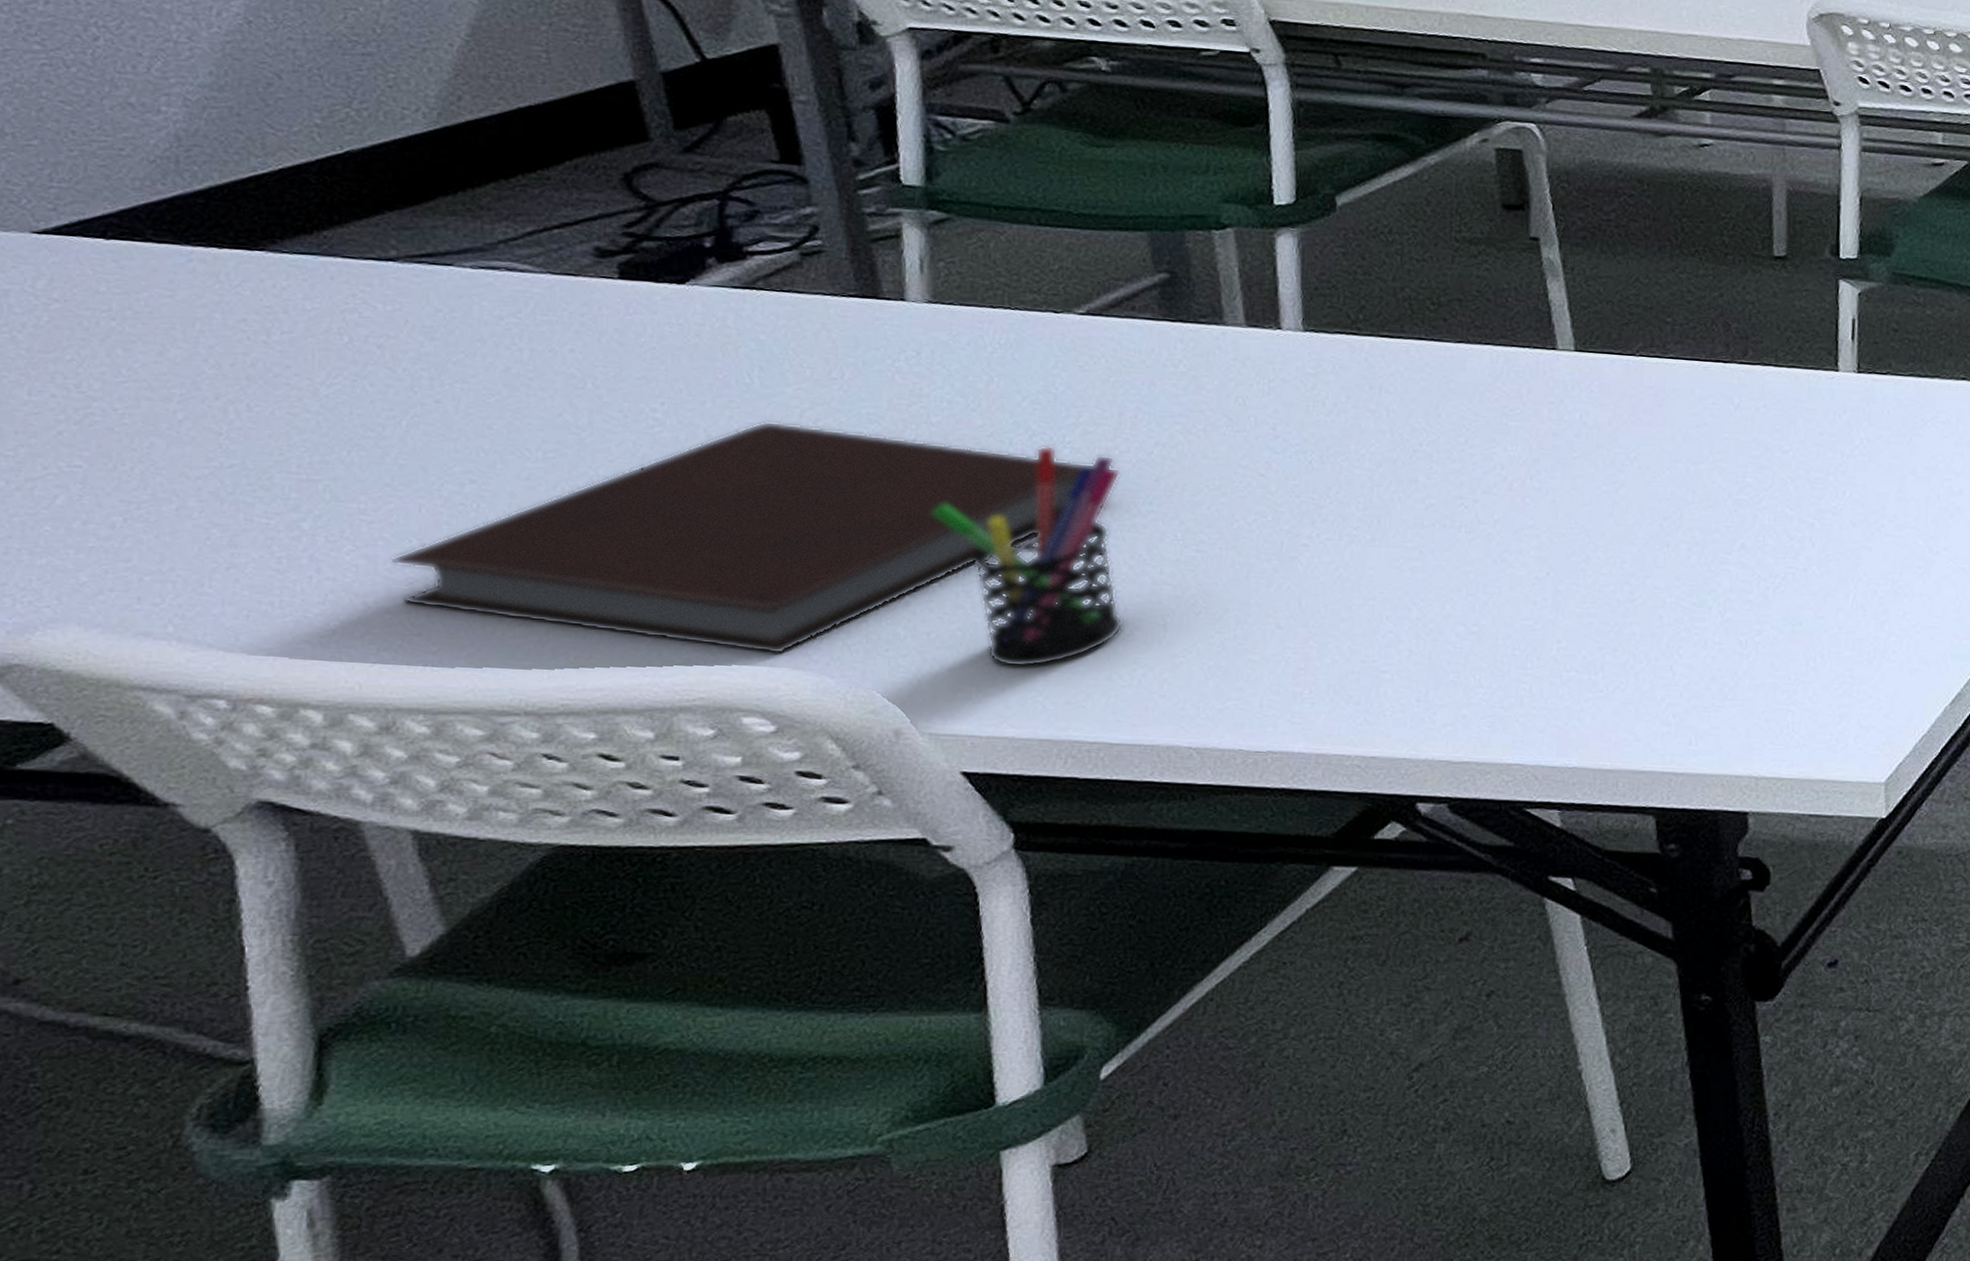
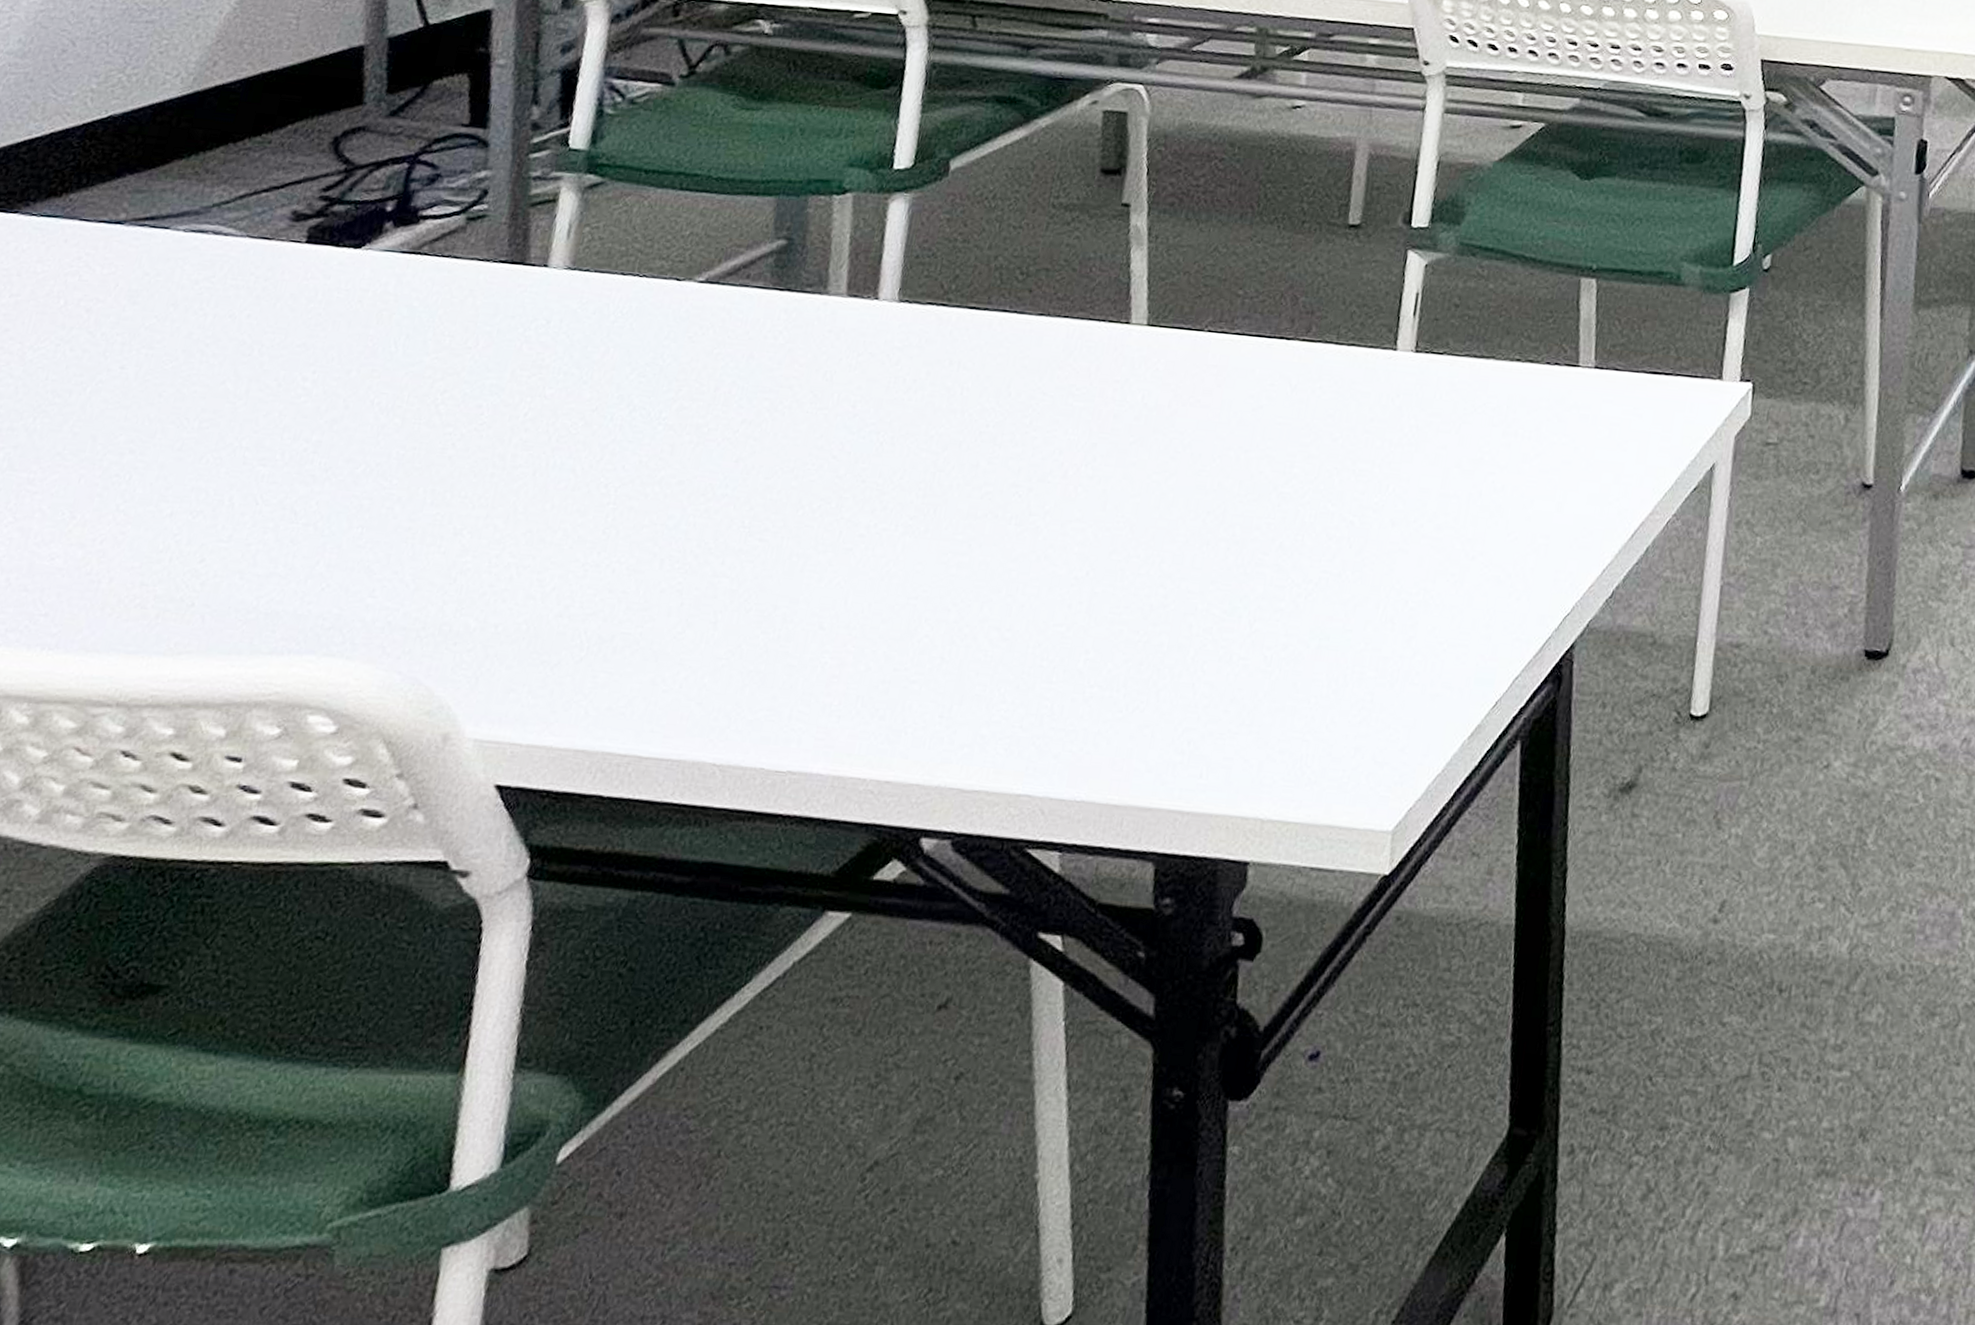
notebook: present [391,421,1085,655] -> none [40,391,674,646]
pen holder: present [932,446,1123,668] -> none [526,422,705,667]

